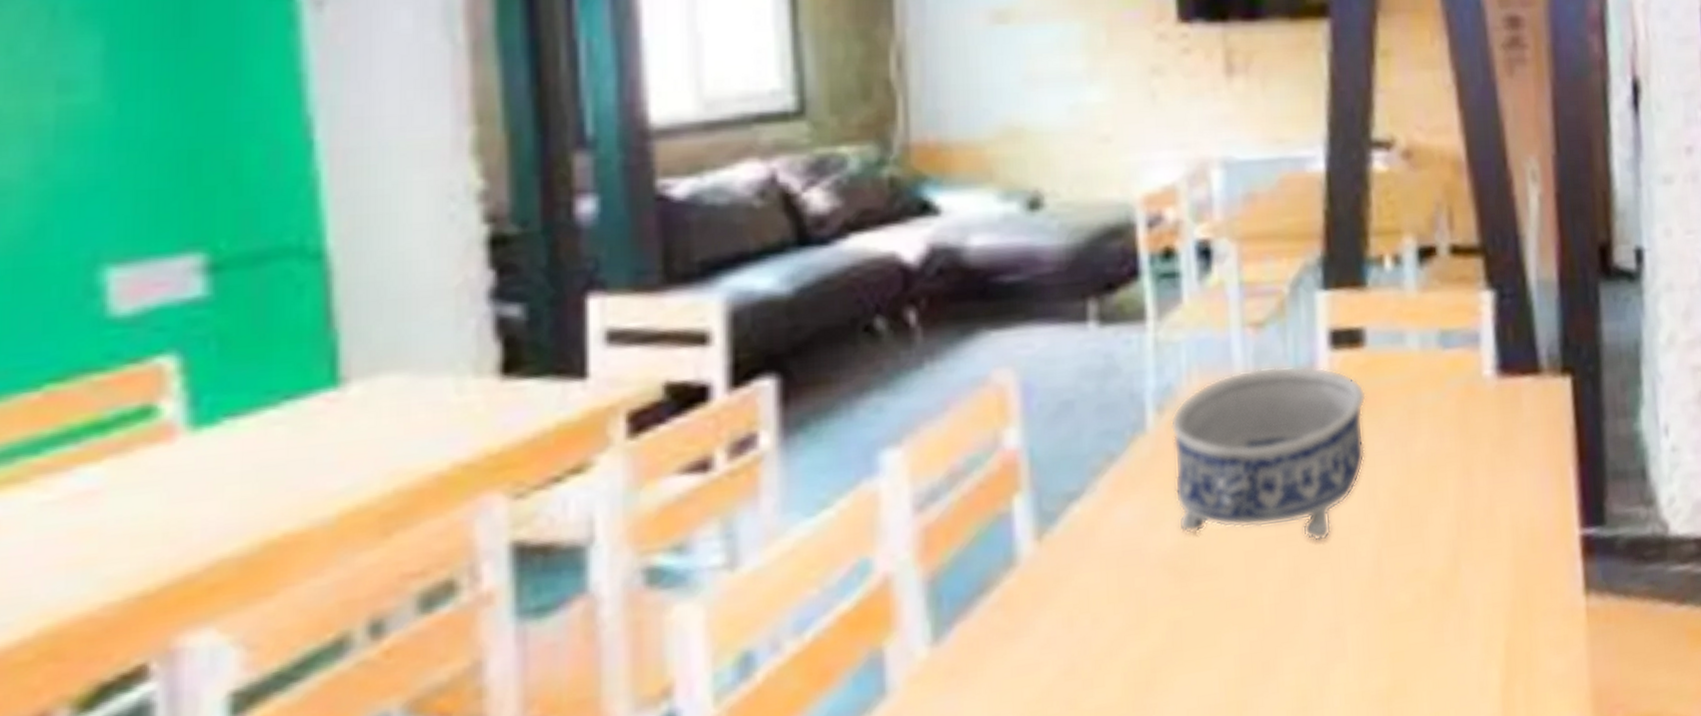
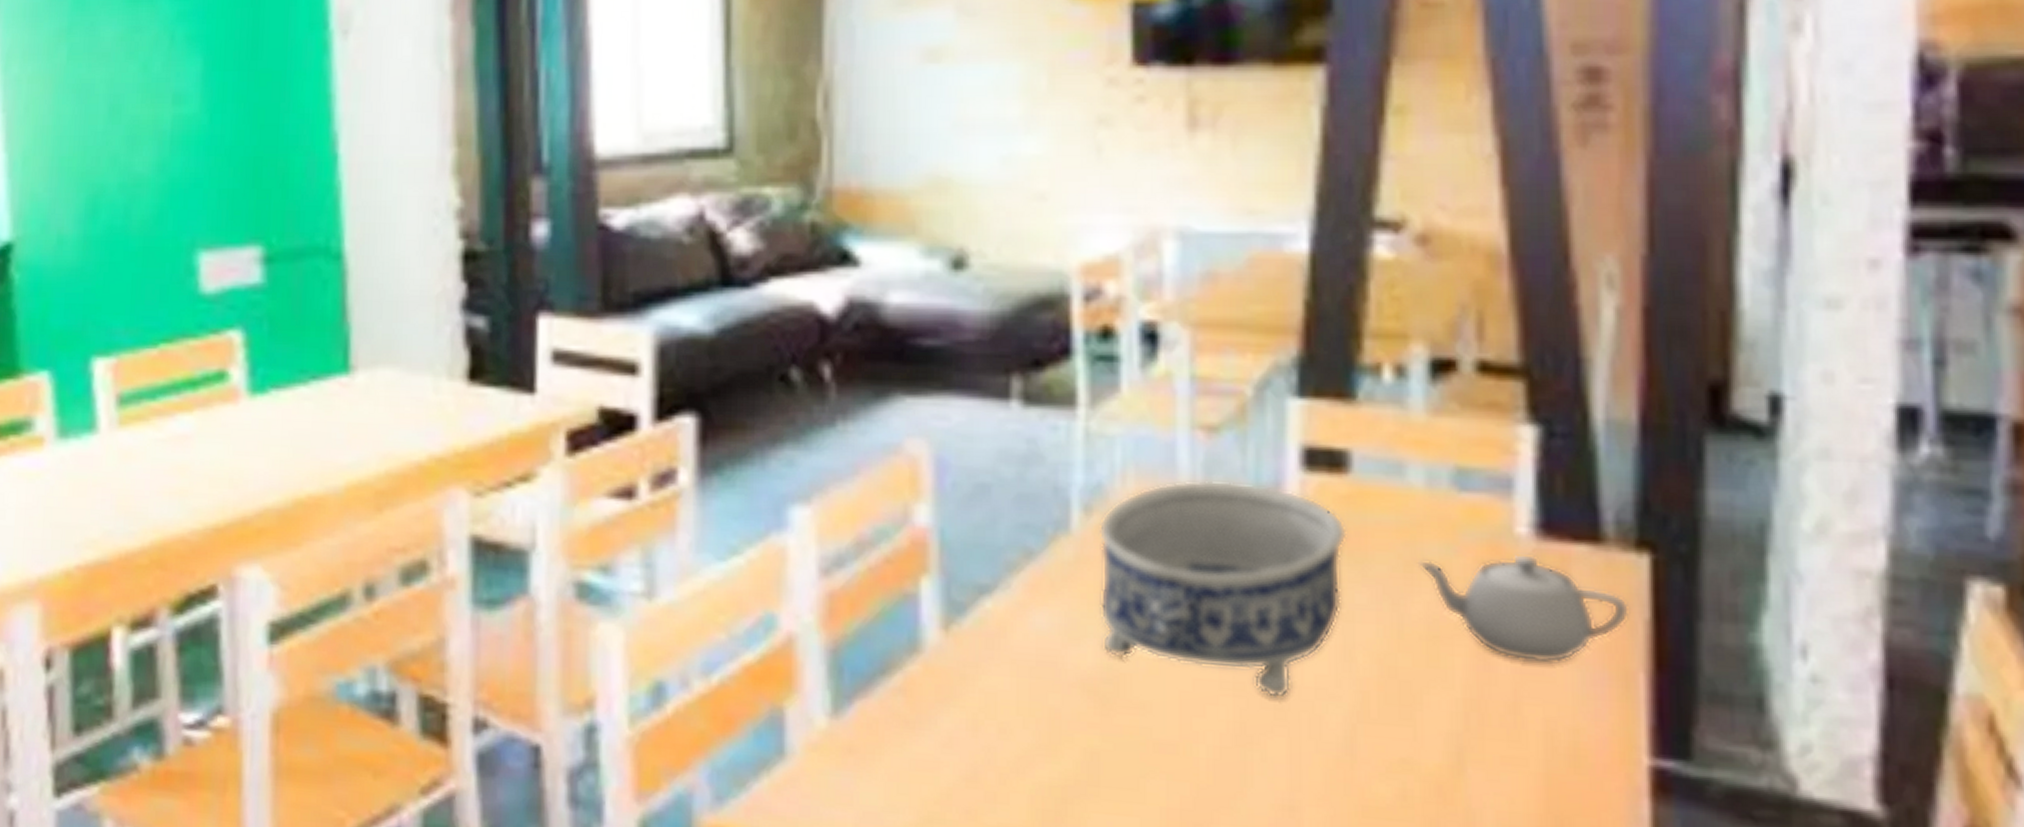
teapot: none [1417,389,1561,474] -> present [1417,553,1630,664]

